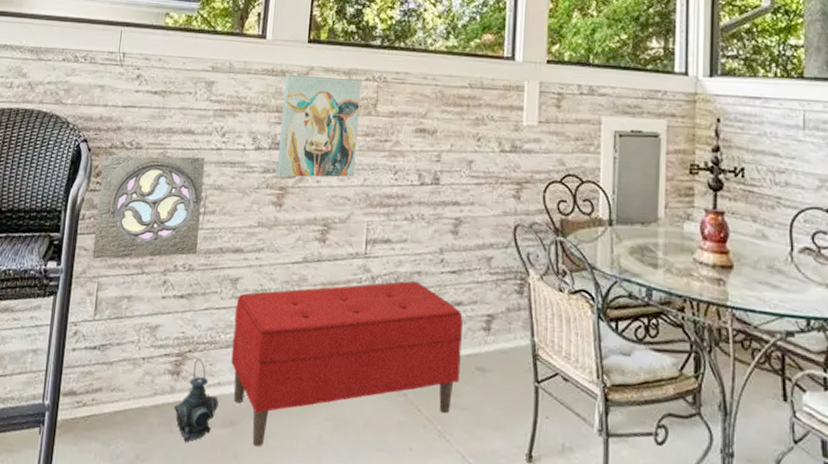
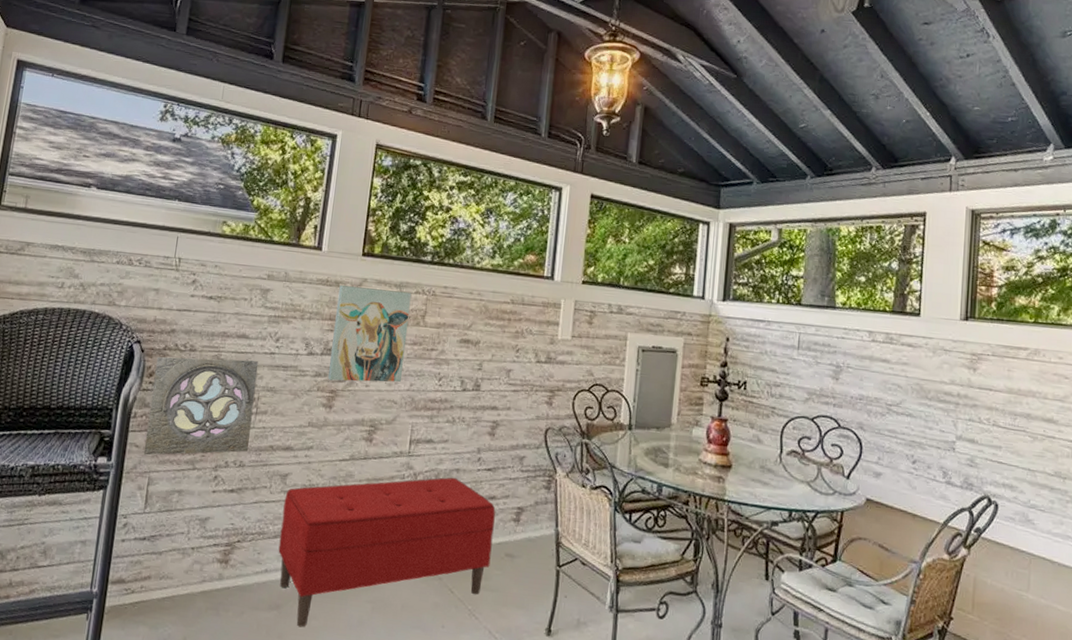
lantern: present [174,358,219,442] -> none [222,547,265,625]

